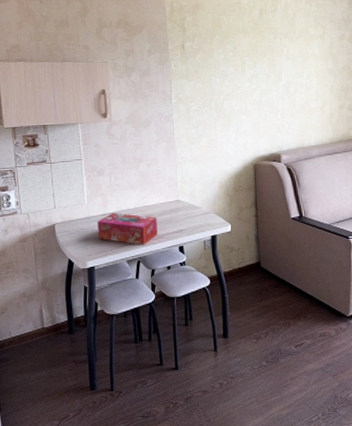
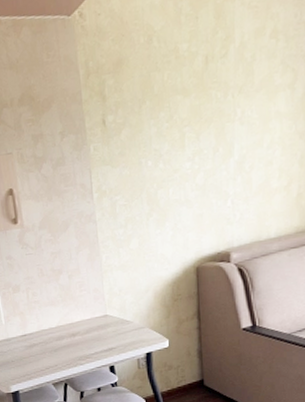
tissue box: present [97,212,157,245] -> none [17,332,85,367]

